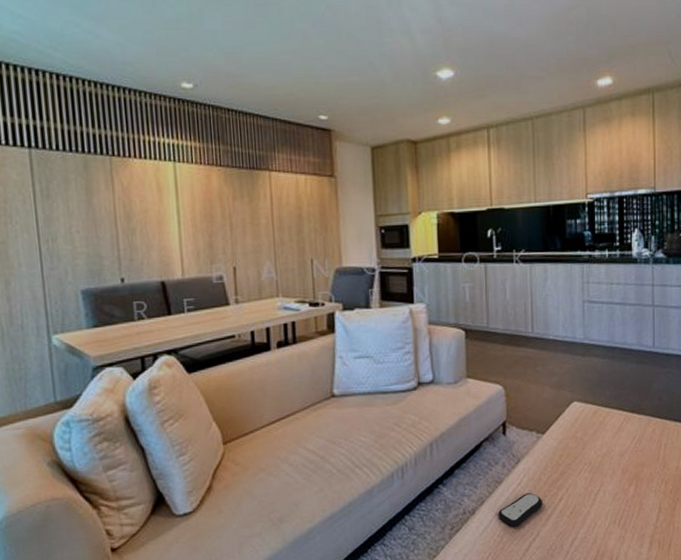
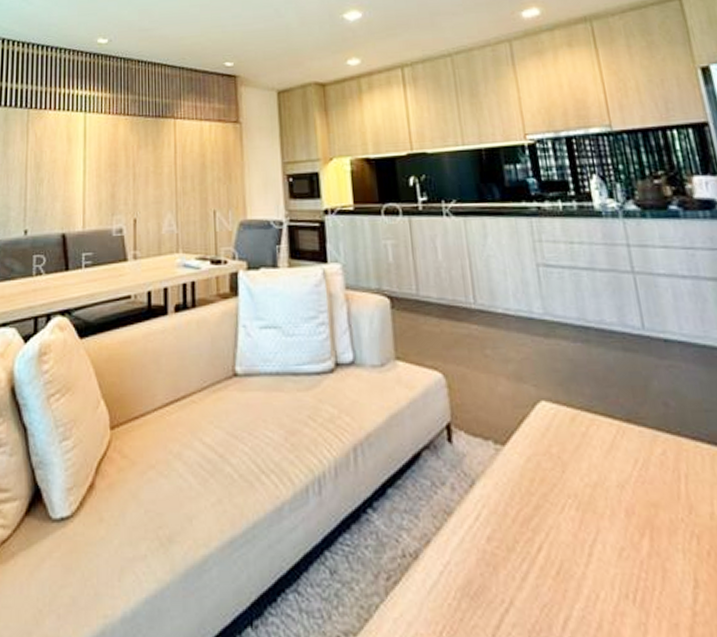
remote control: present [498,493,542,527] -> none [451,534,513,586]

